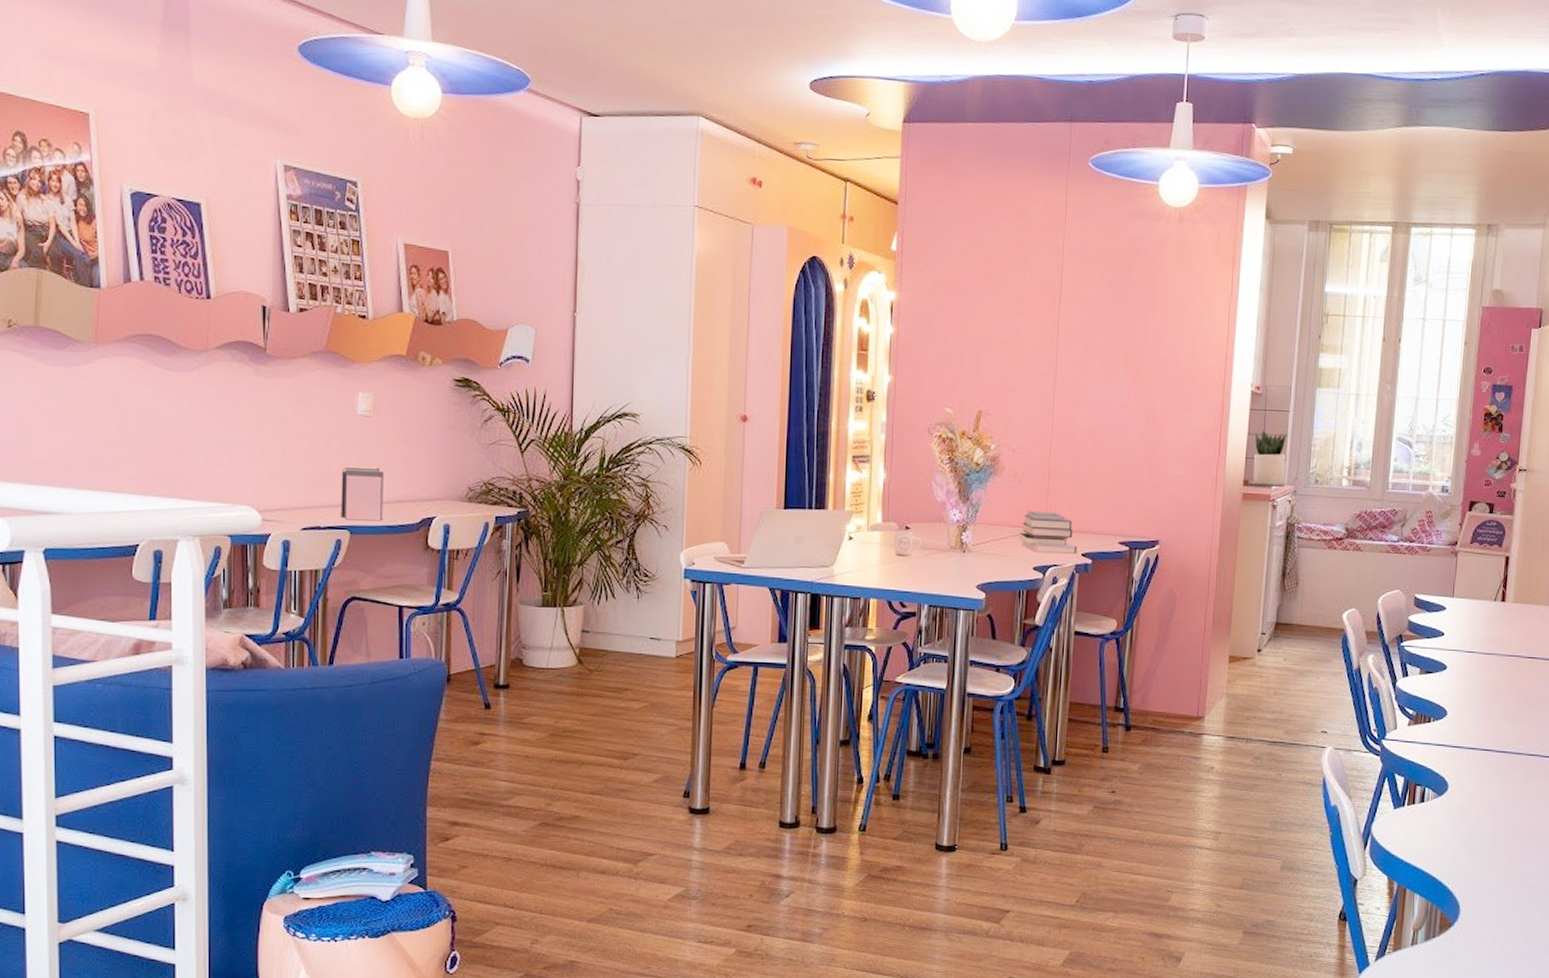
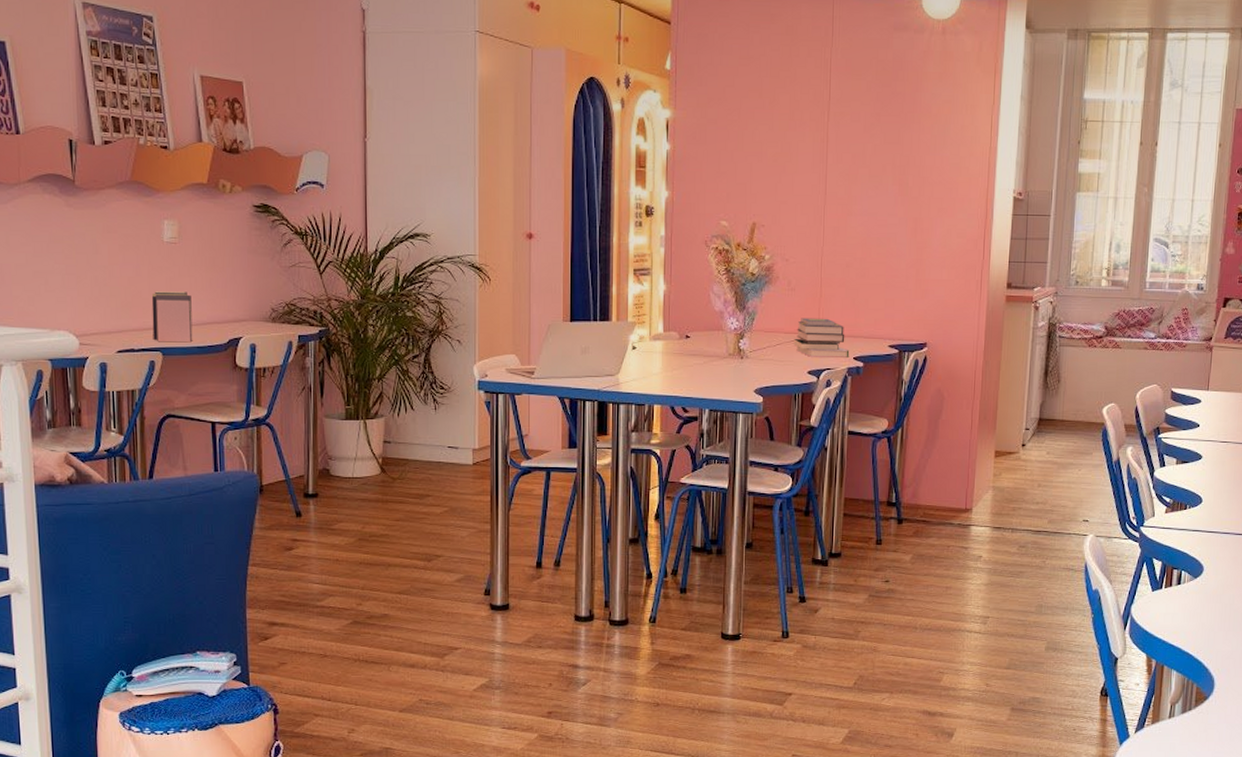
mug: present [894,530,921,556] -> none [676,339,701,363]
planter: present [1250,431,1288,487] -> none [1014,235,1049,289]

